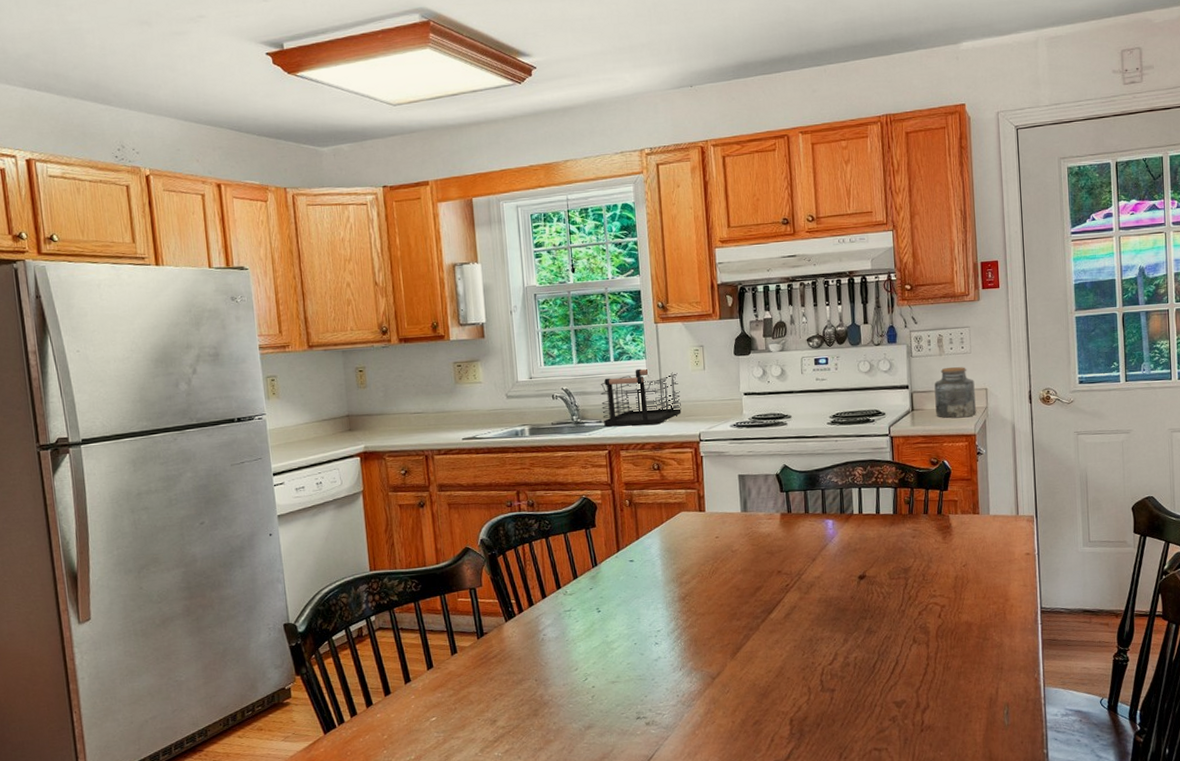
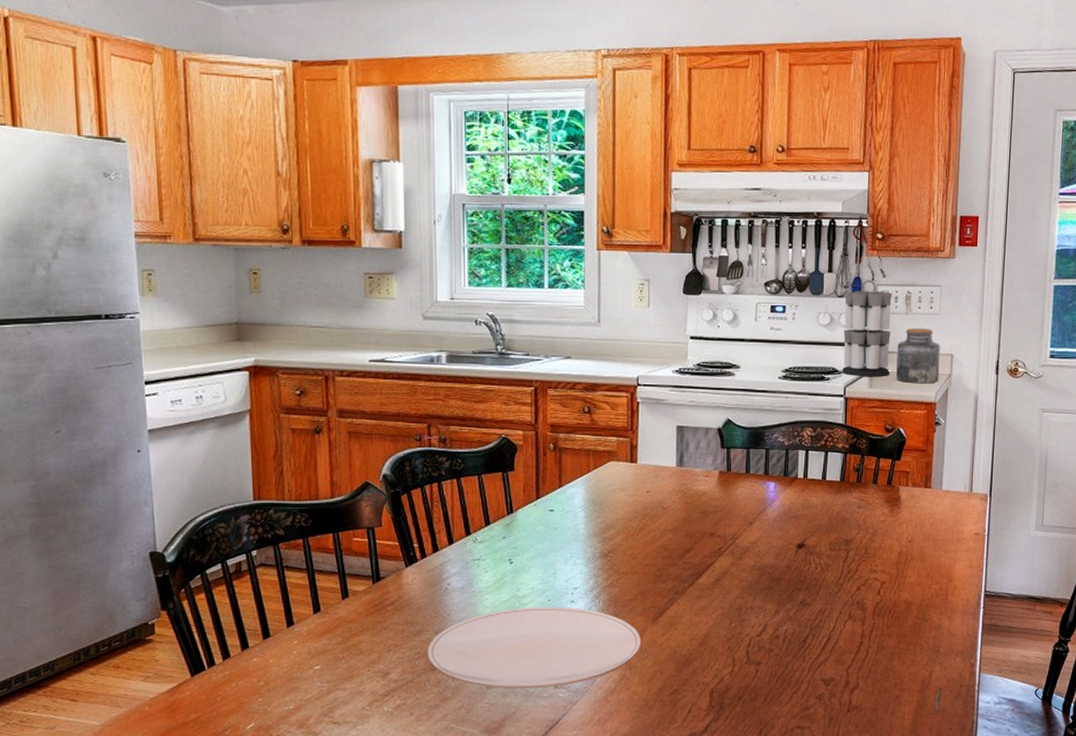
plate: none [529,649,723,729] -> present [427,606,642,689]
dish rack: present [601,369,682,427] -> none [530,299,620,363]
spice rack: none [881,327,930,417] -> present [842,279,892,377]

